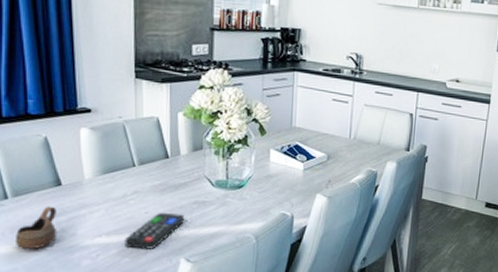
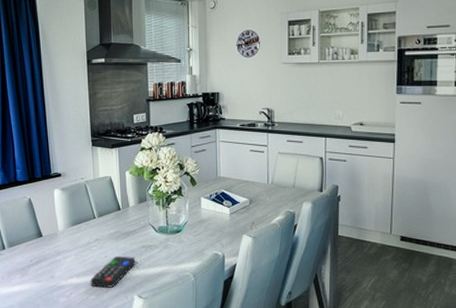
cup: present [16,206,57,249] -> none [12,254,41,289]

